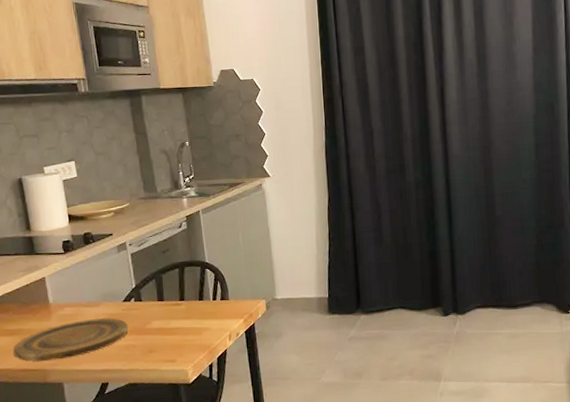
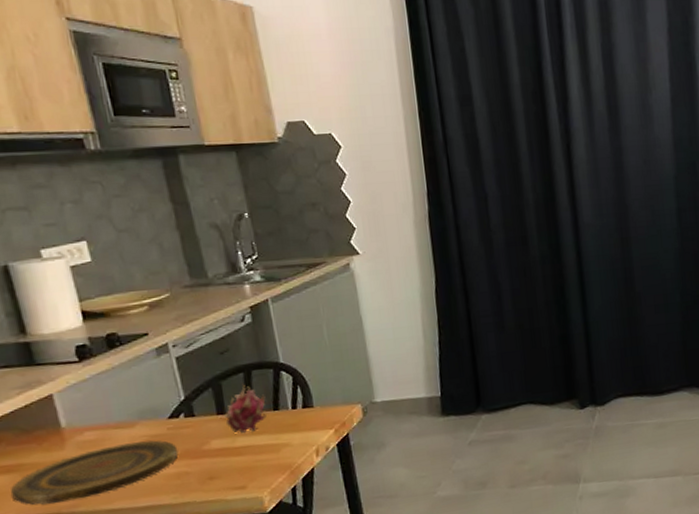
fruit: none [163,277,194,318] -> present [224,383,267,434]

